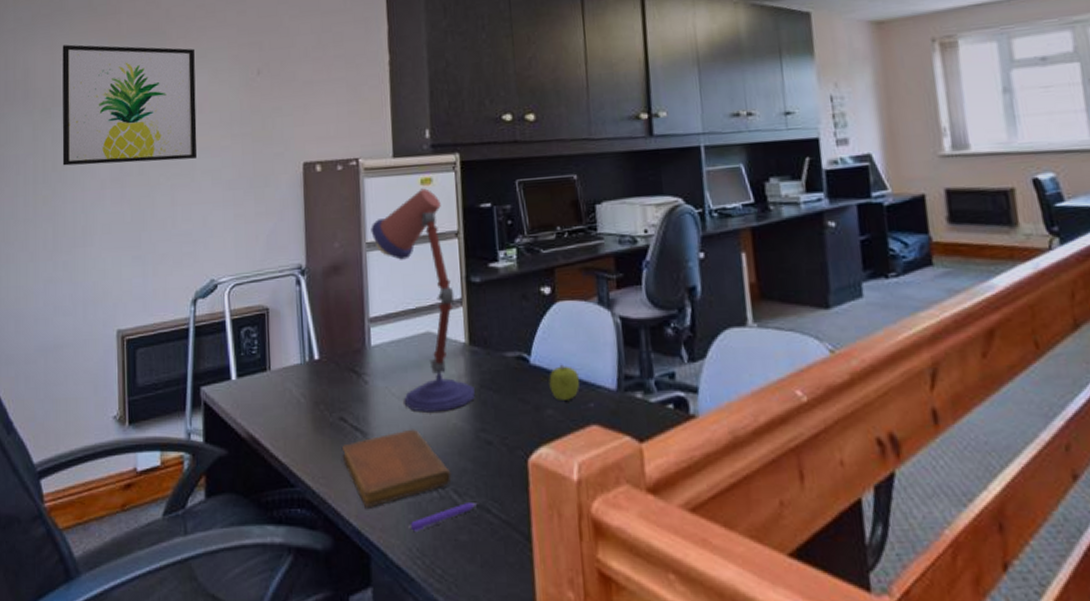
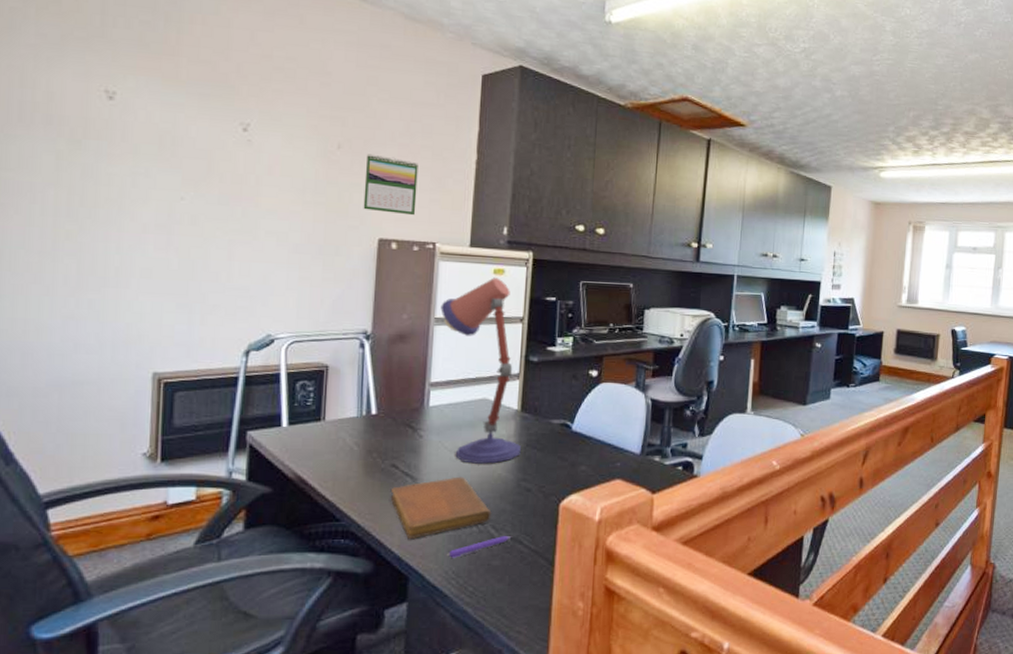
wall art: present [62,44,198,166] -> none [94,75,268,218]
calendar: none [284,73,336,134] -> present [363,153,418,216]
fruit: present [549,364,580,400] -> none [586,432,611,460]

